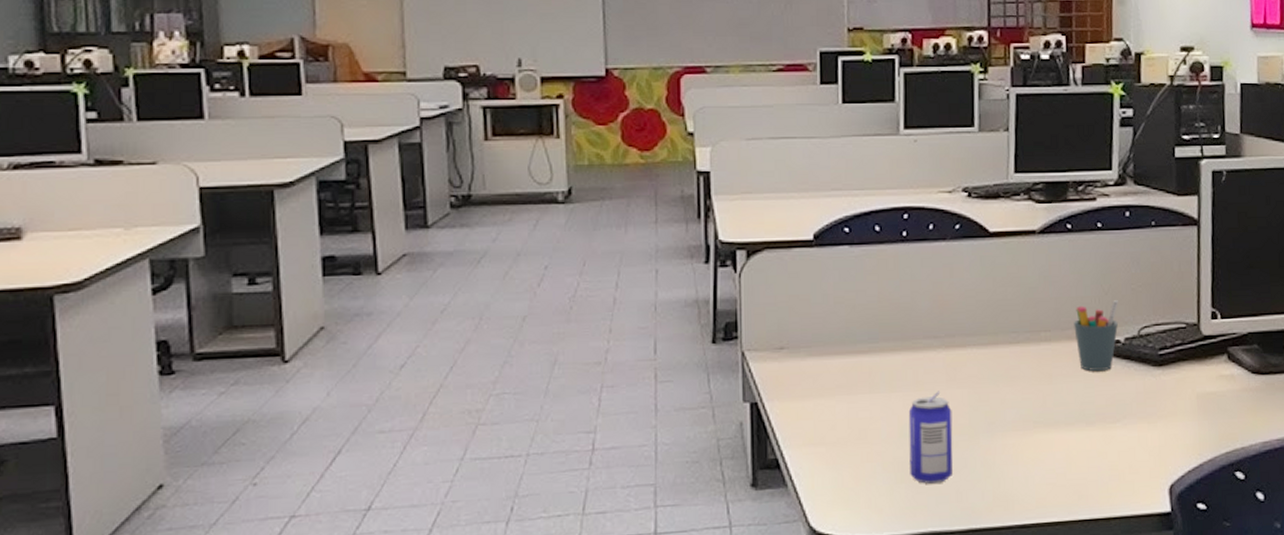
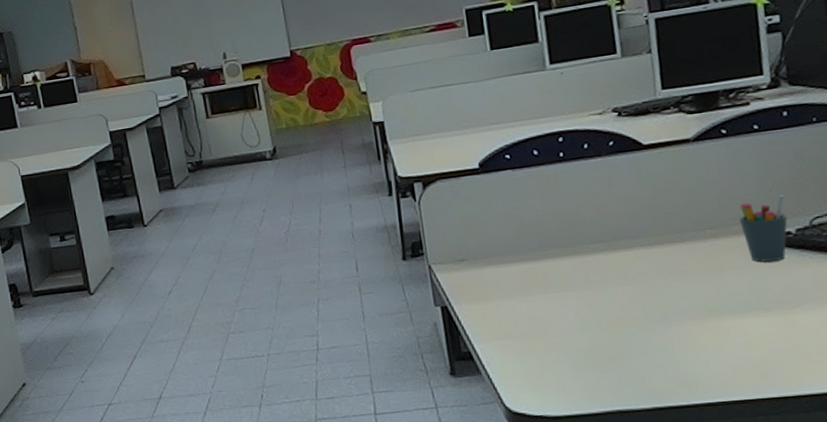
beer can: present [908,391,953,485] -> none [584,288,633,370]

